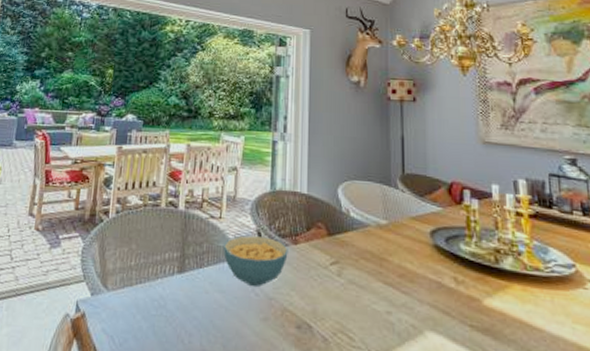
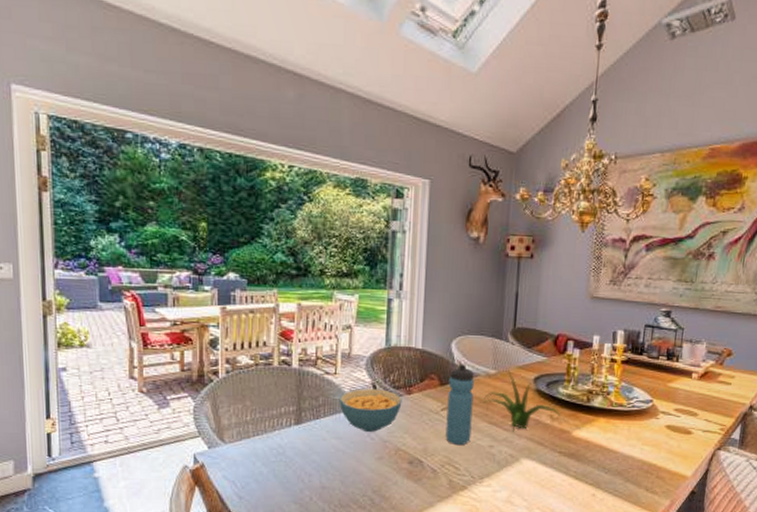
water bottle: none [336,212,365,309] -> present [445,364,475,445]
plant: none [375,218,473,296] -> present [483,368,566,432]

